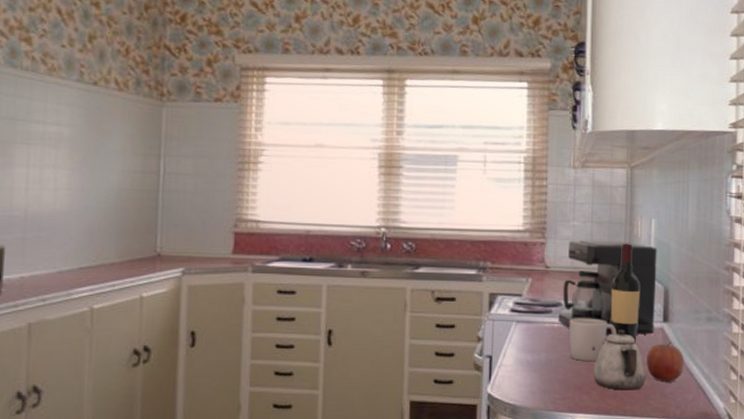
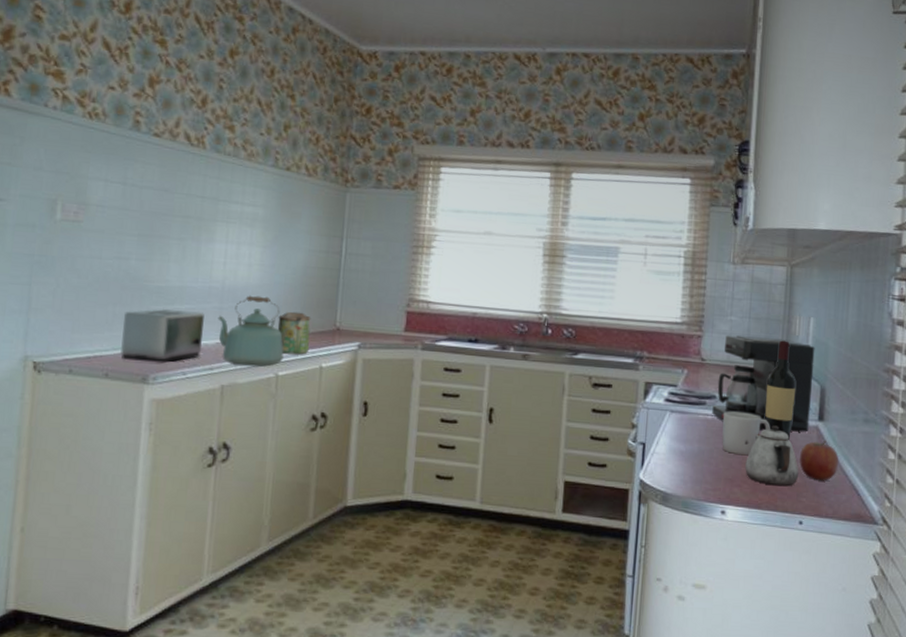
kettle: none [21,223,99,301] -> present [217,295,284,368]
canister: none [90,238,128,286] -> present [277,311,311,356]

